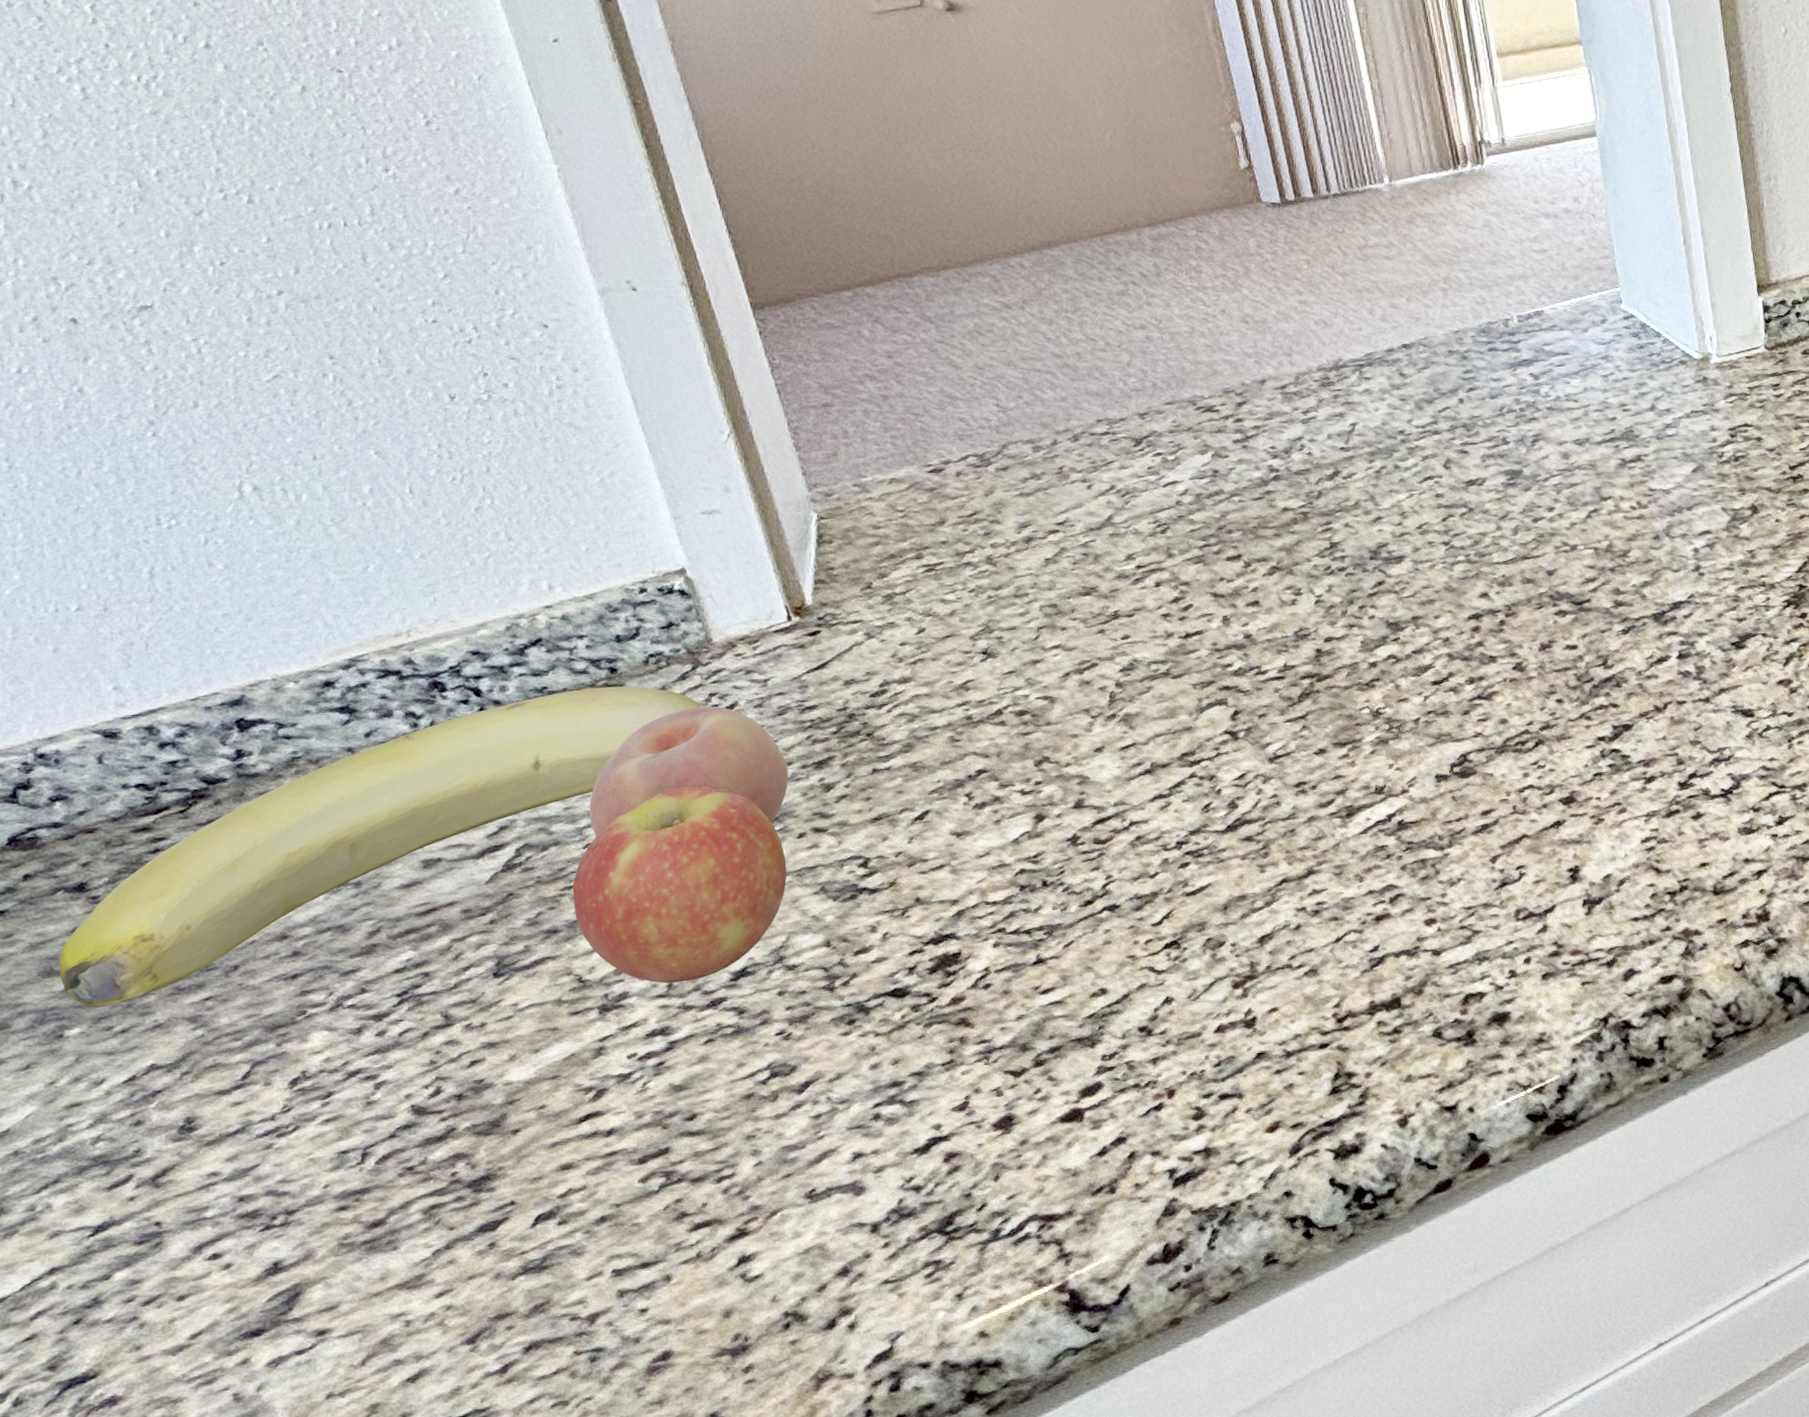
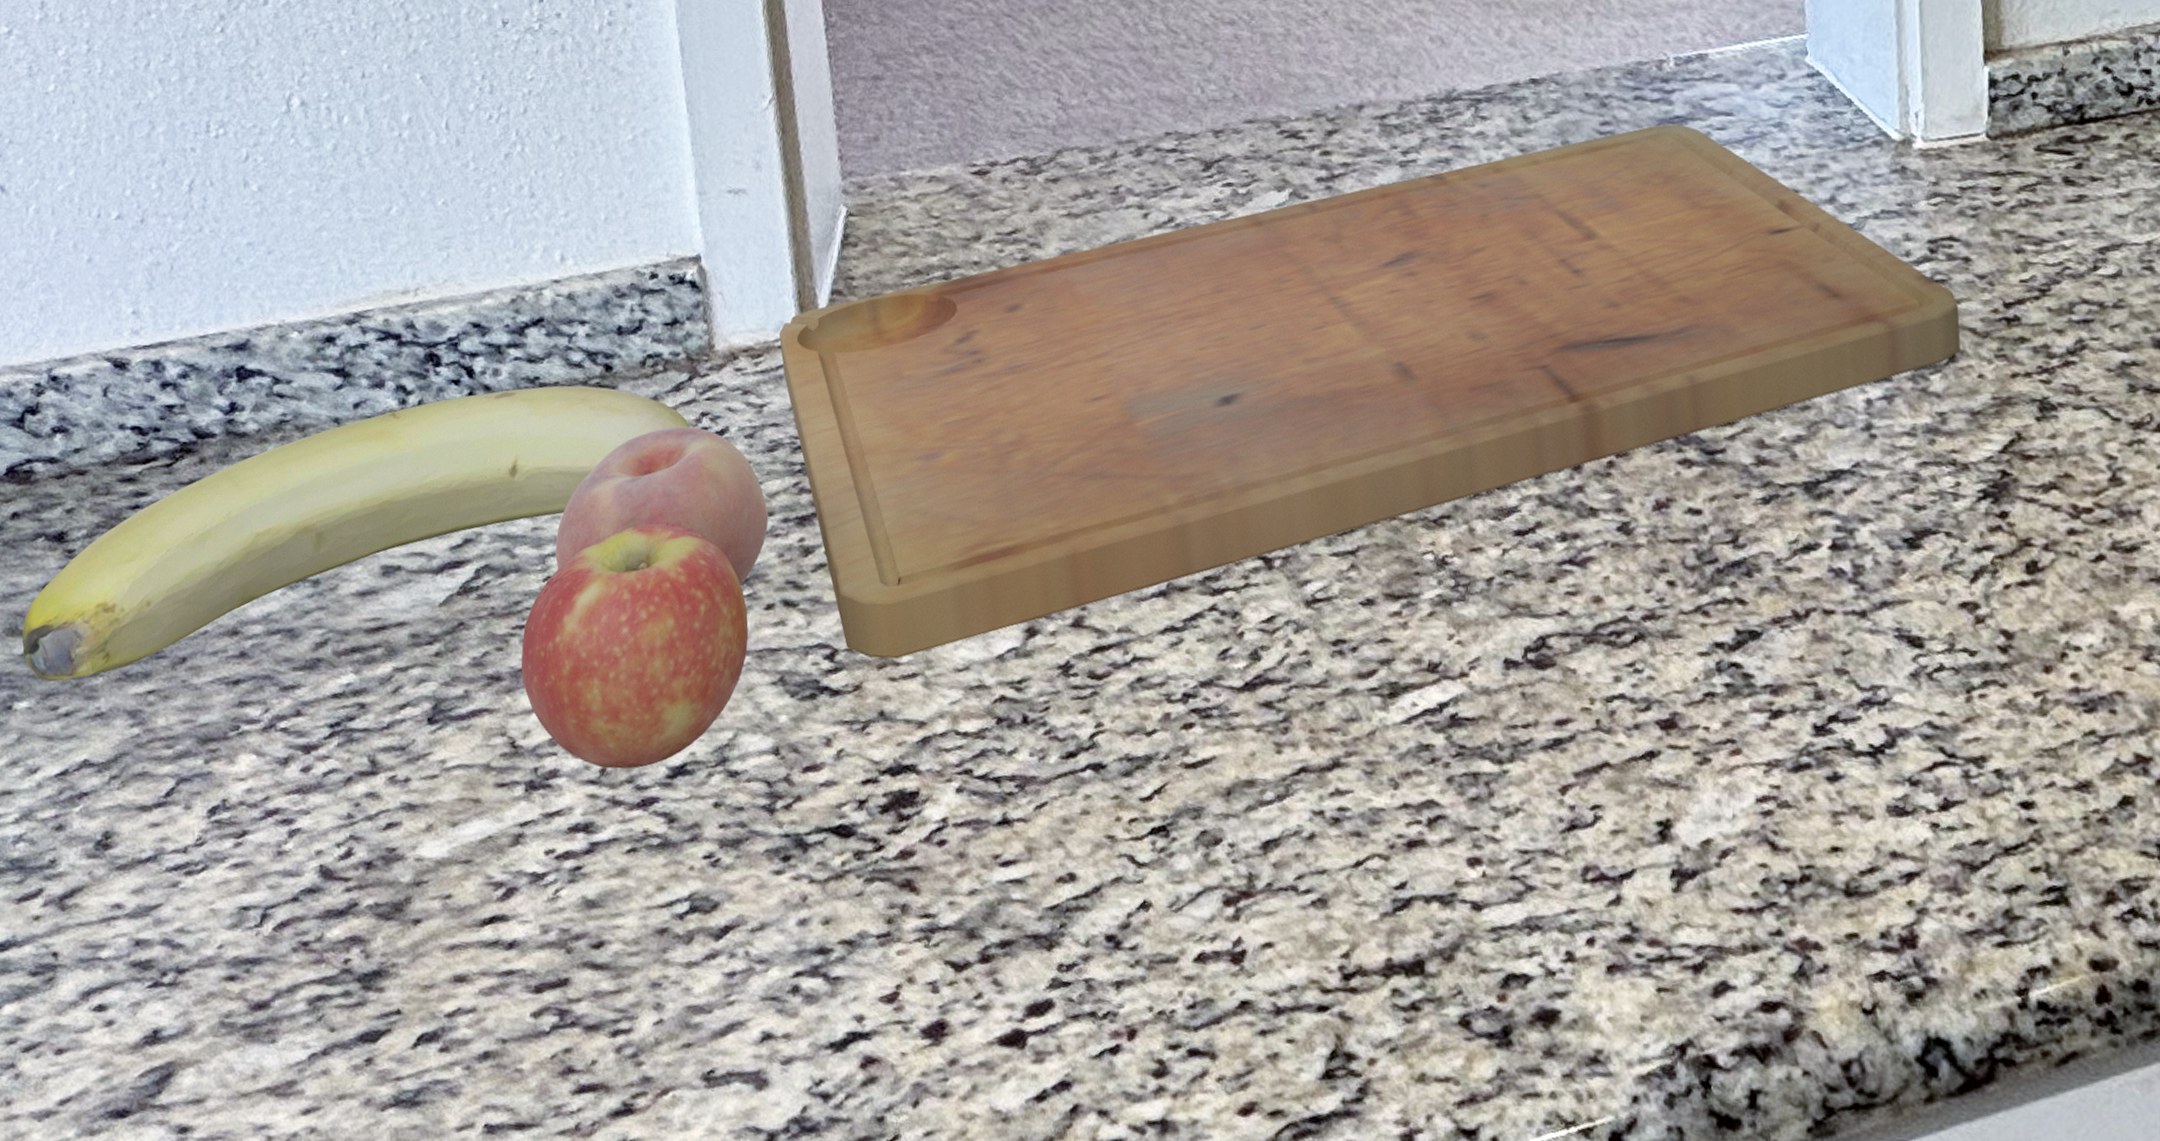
cutting board: none [771,365,1760,859] -> present [778,123,1961,659]

